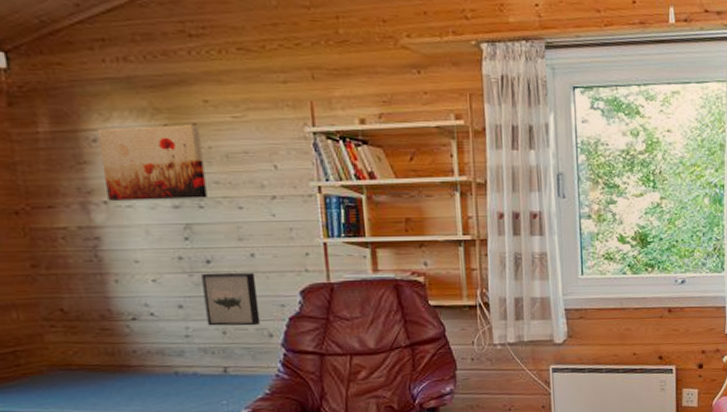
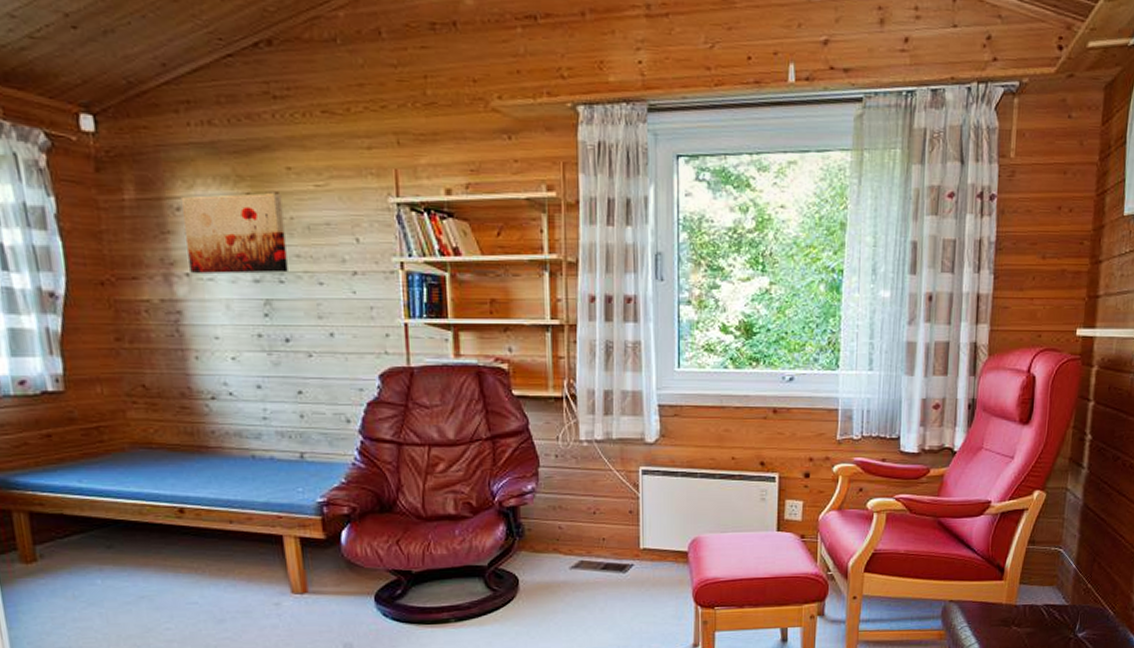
wall art: present [201,272,261,326] -> none [280,352,339,410]

